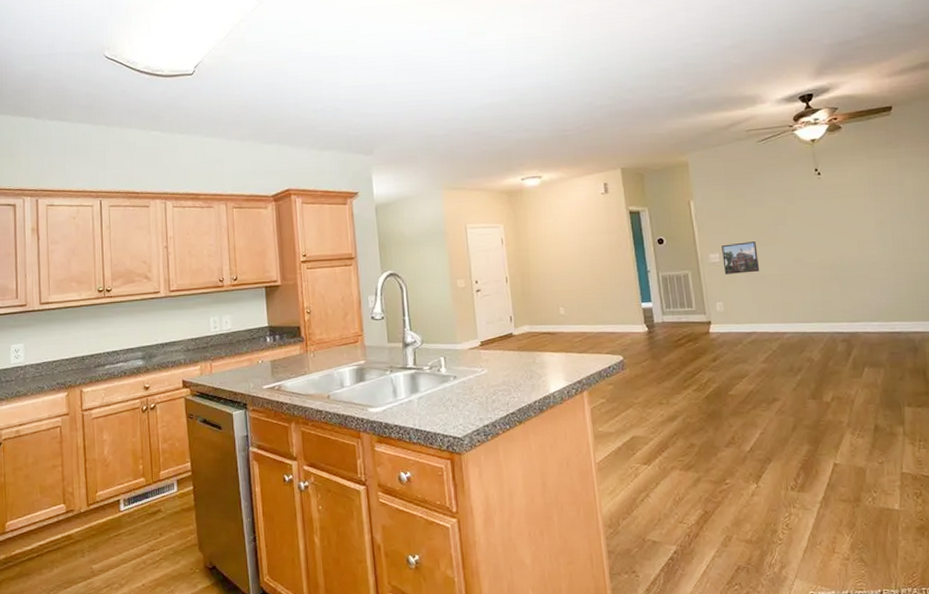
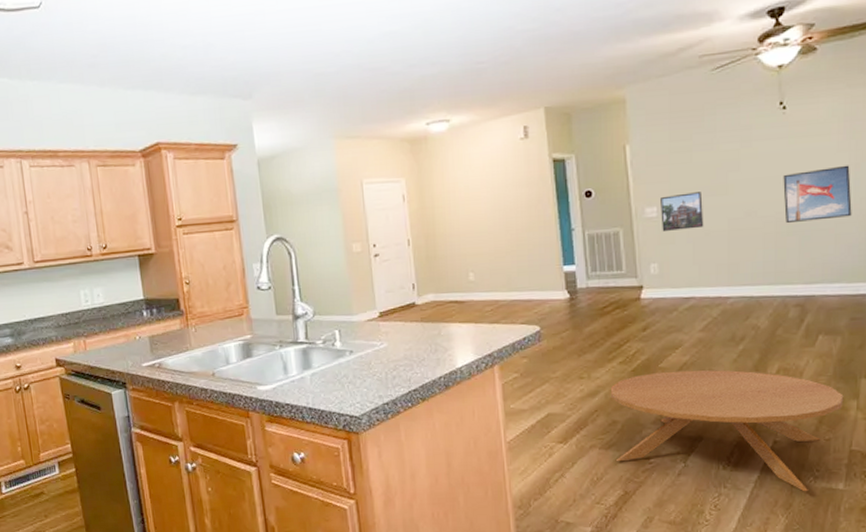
coffee table: none [687,397,891,512] -> present [610,370,844,492]
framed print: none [823,222,882,270] -> present [783,165,852,224]

